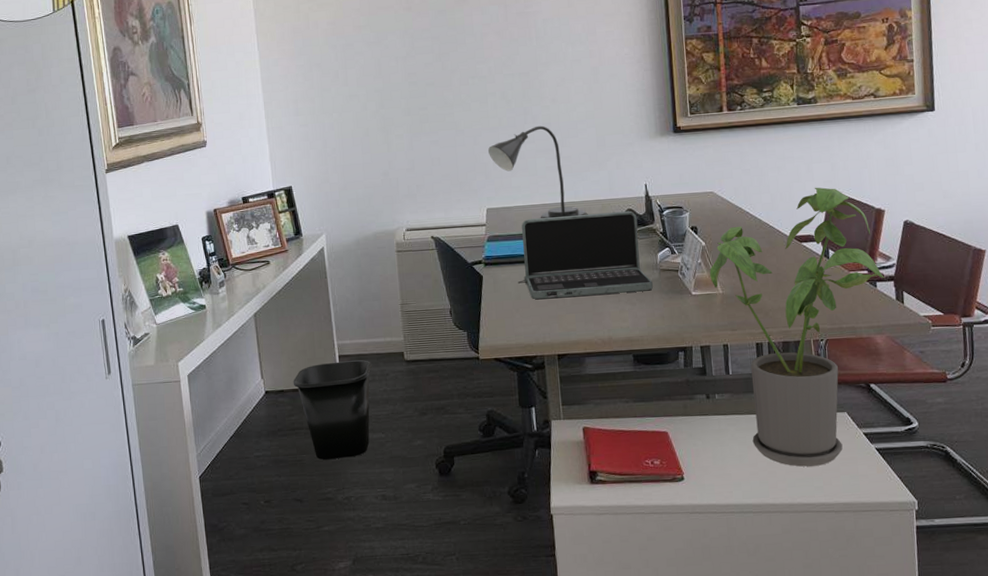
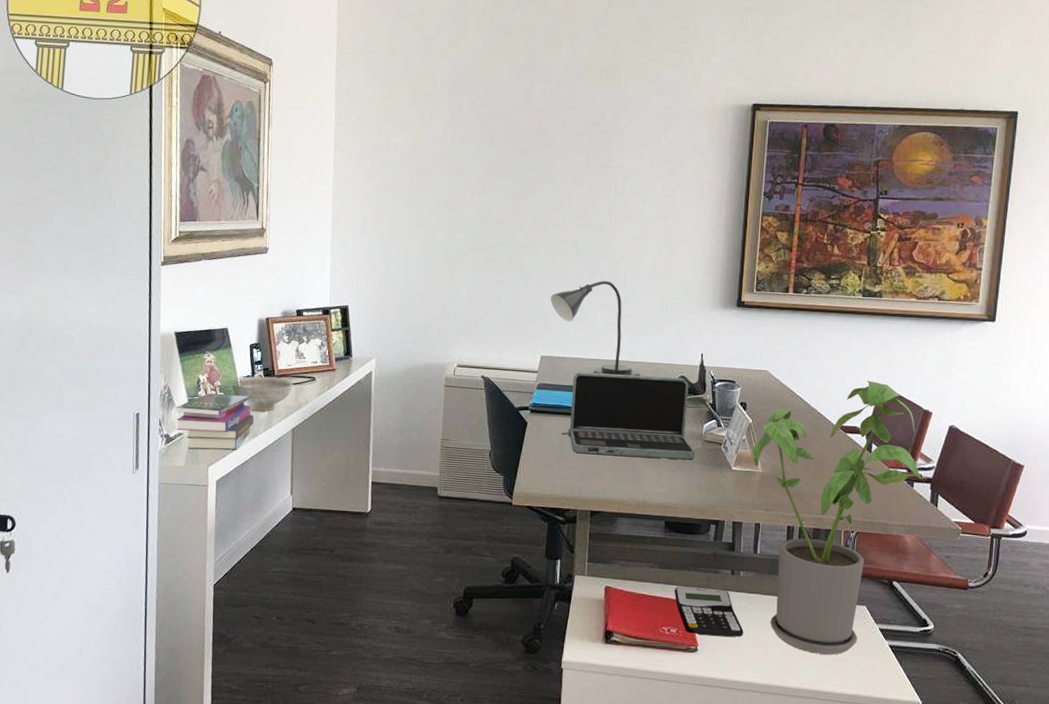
books: none [137,288,216,348] -> present [174,393,254,450]
decorative bowl: none [189,265,250,302] -> present [230,376,294,412]
waste bin: present [293,359,373,460] -> none [322,487,405,586]
calculator: none [652,414,728,463] -> present [674,586,744,637]

